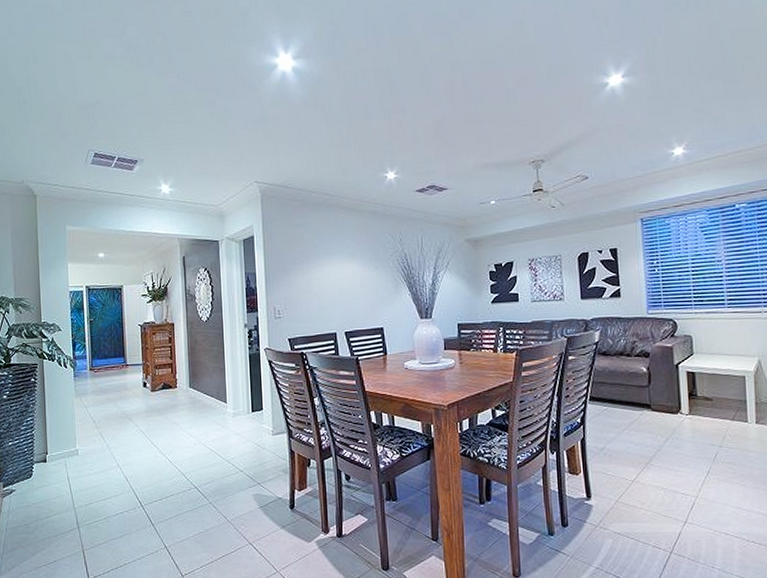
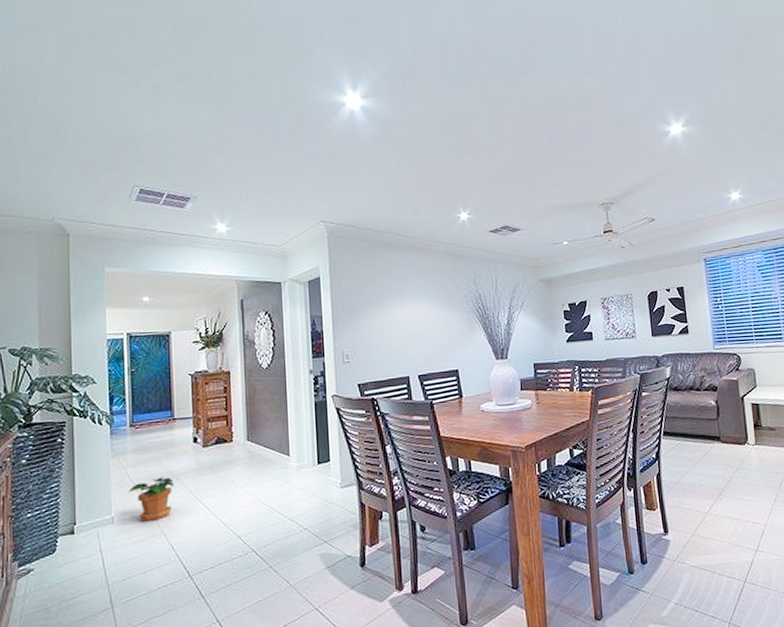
potted plant: none [89,416,128,455] -> present [128,476,174,522]

